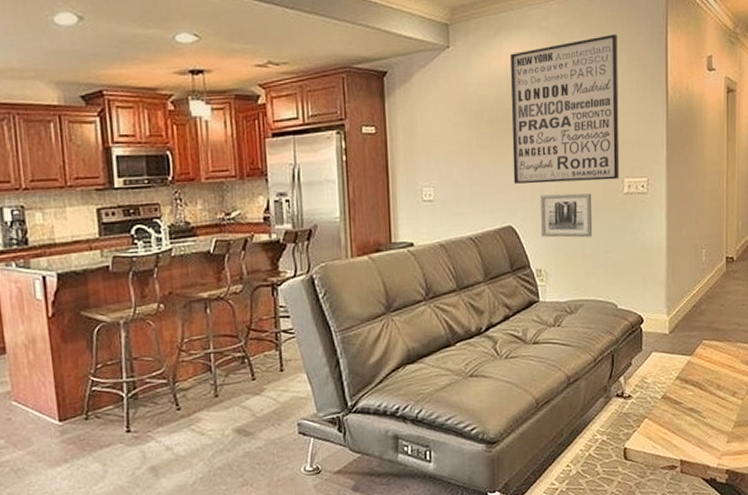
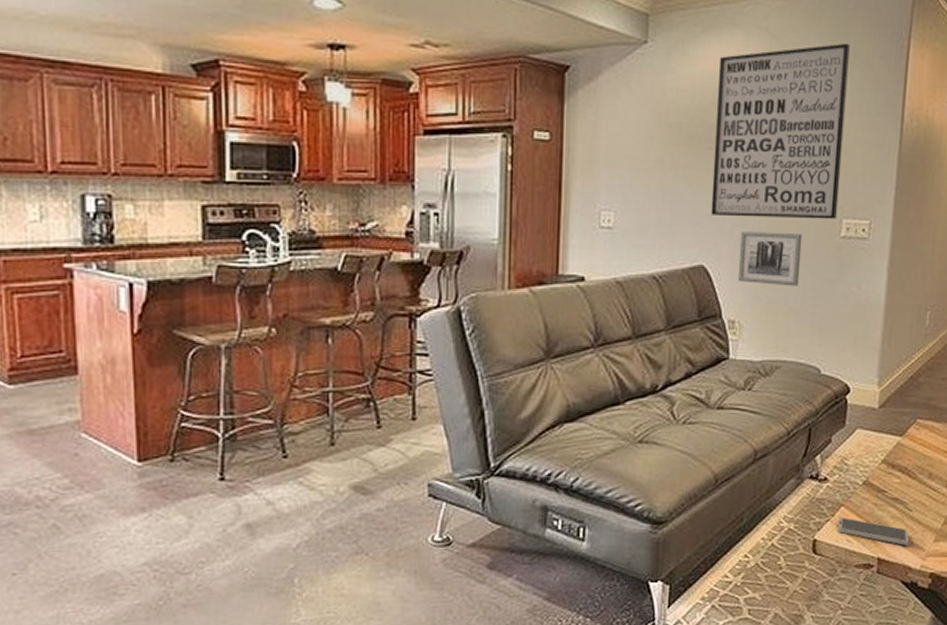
smartphone: none [644,427,705,448] -> present [838,516,909,545]

